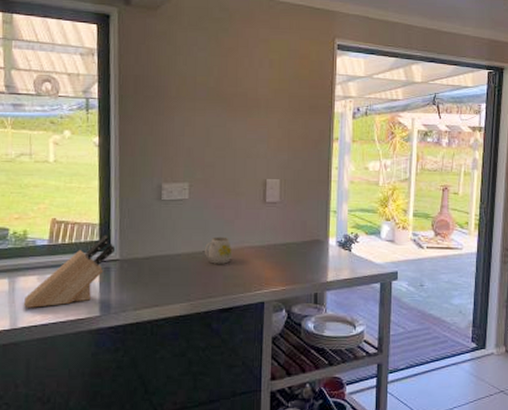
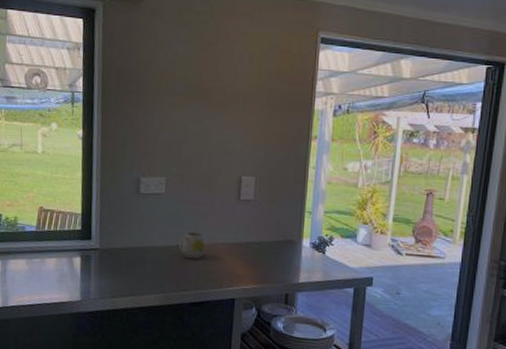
knife block: present [24,234,116,308] -> none [14,224,96,289]

